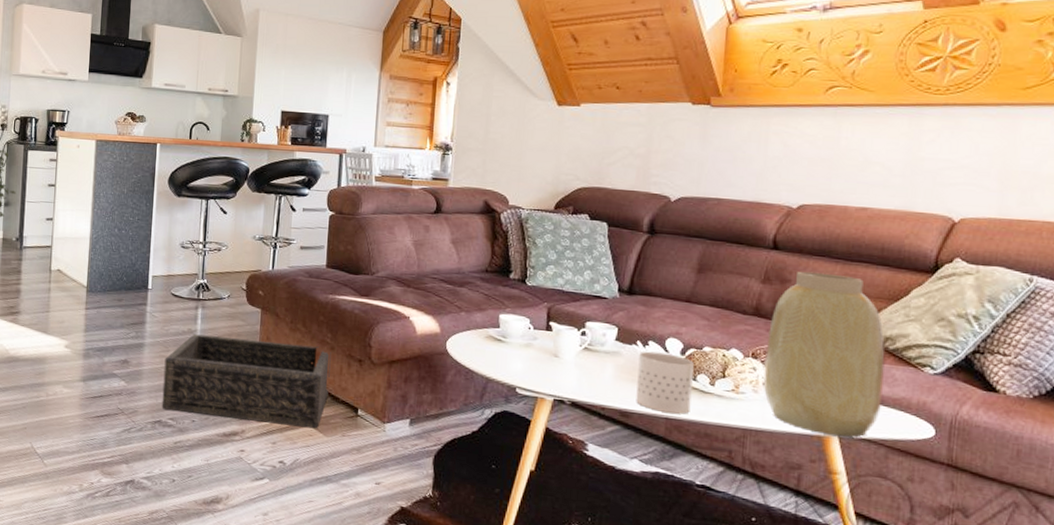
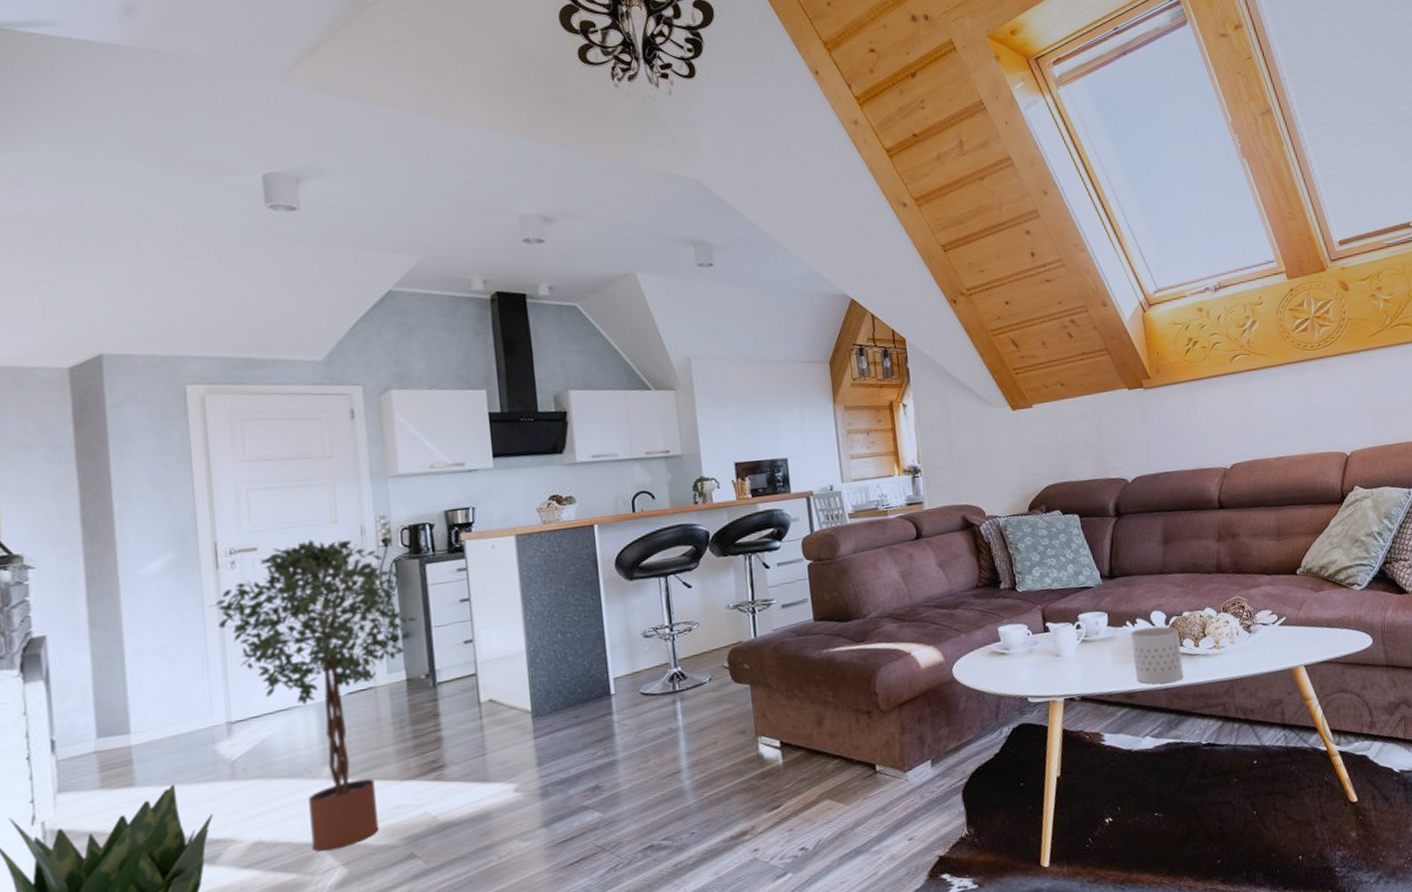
basket: present [161,334,331,429] -> none [645,709,841,831]
vase: present [763,271,885,438] -> none [1231,519,1330,667]

